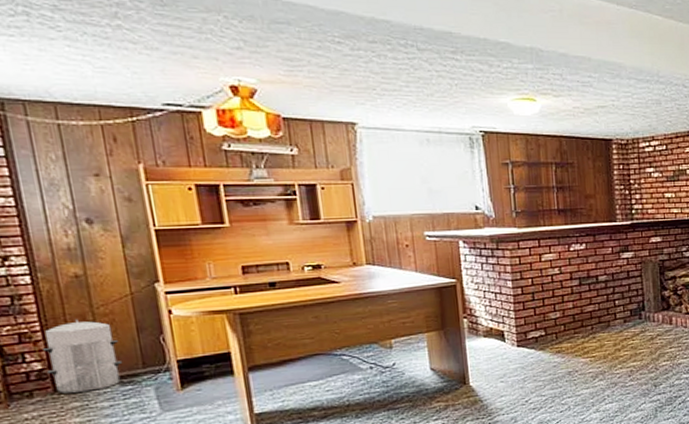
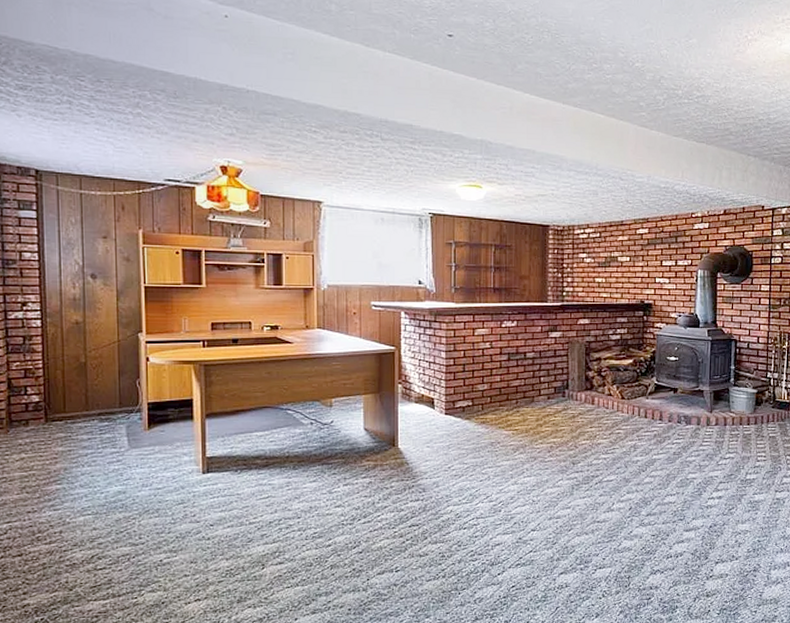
waste bin: present [43,319,123,394] -> none [42,360,104,424]

